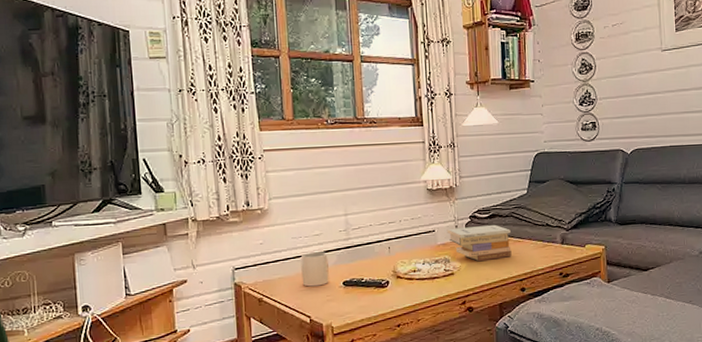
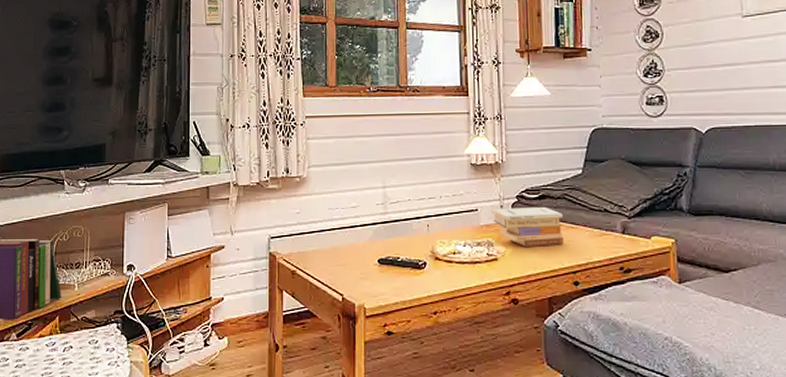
mug: present [301,252,329,287] -> none [336,225,364,262]

